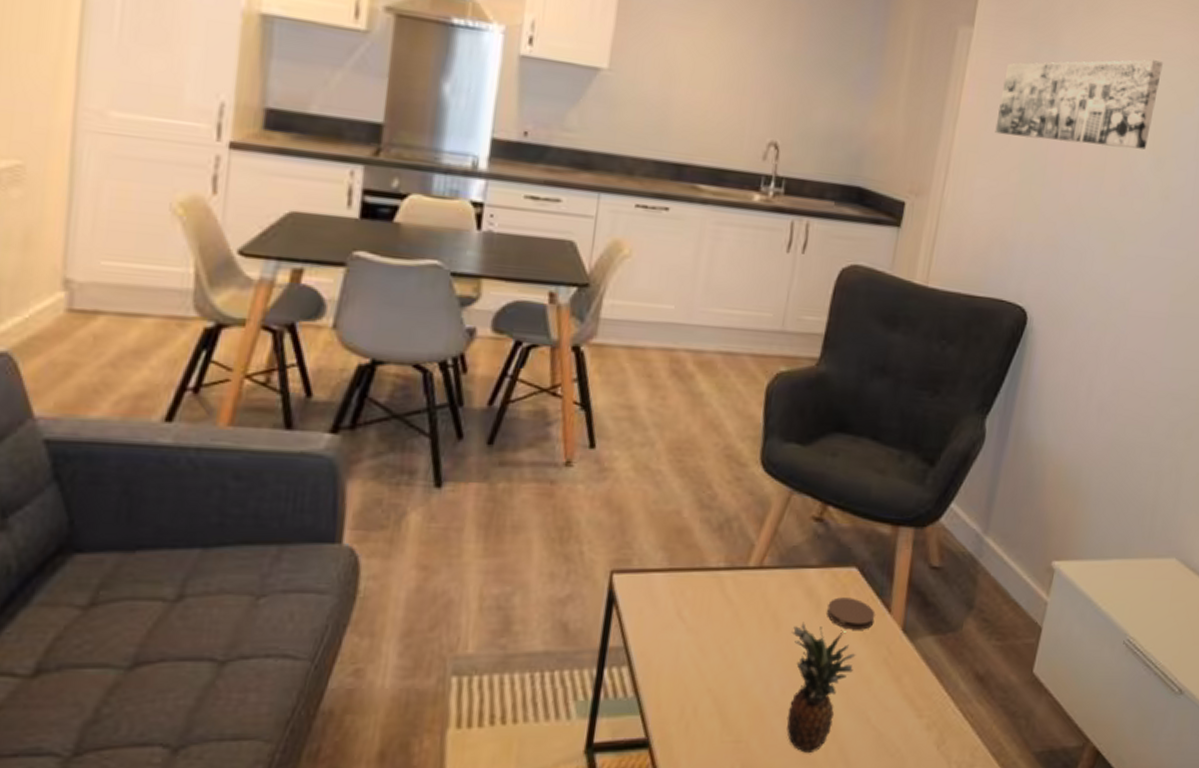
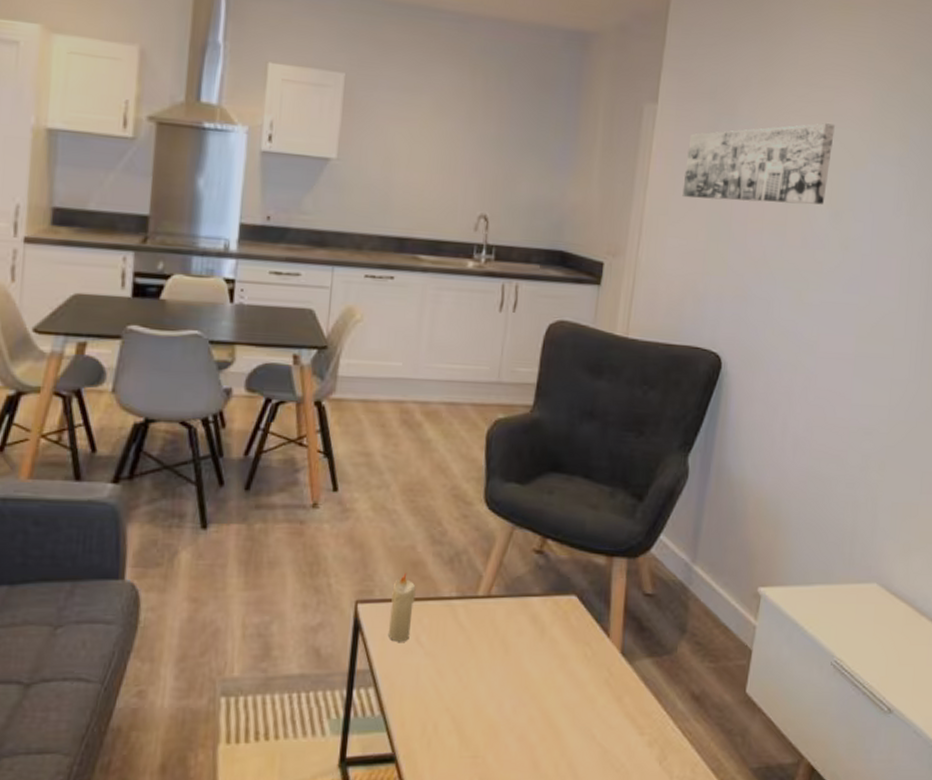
candle: none [646,540,680,616] -> present [388,572,416,642]
fruit: present [787,622,856,753] -> none [519,646,580,767]
coaster: present [827,597,875,630] -> none [551,623,595,653]

